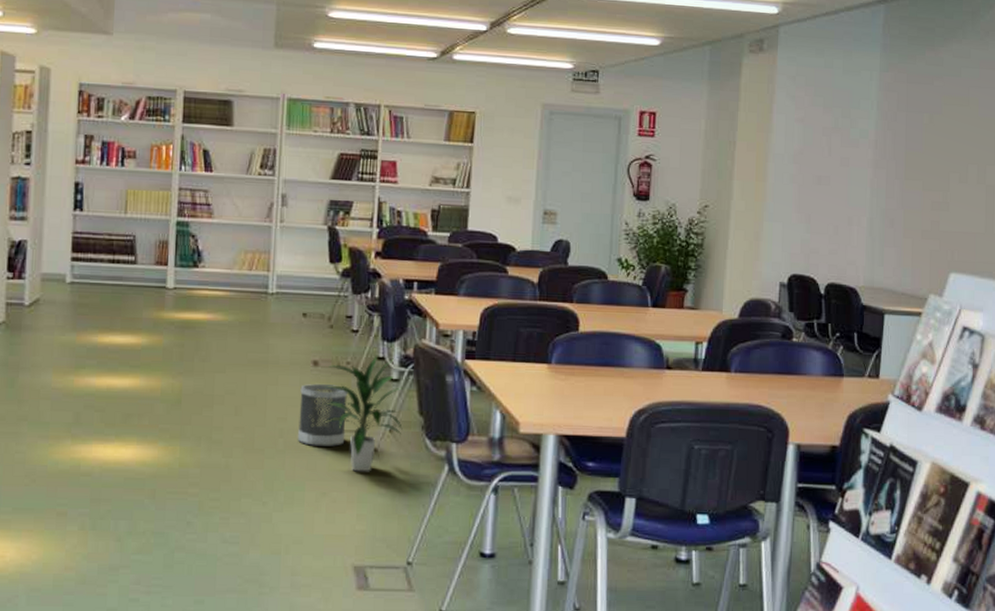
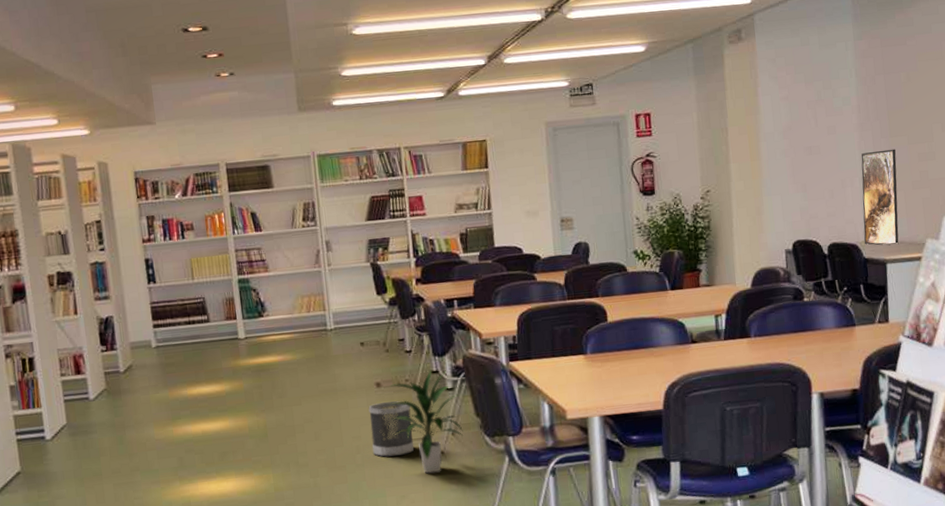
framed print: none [863,191,909,296] -> present [861,149,899,246]

